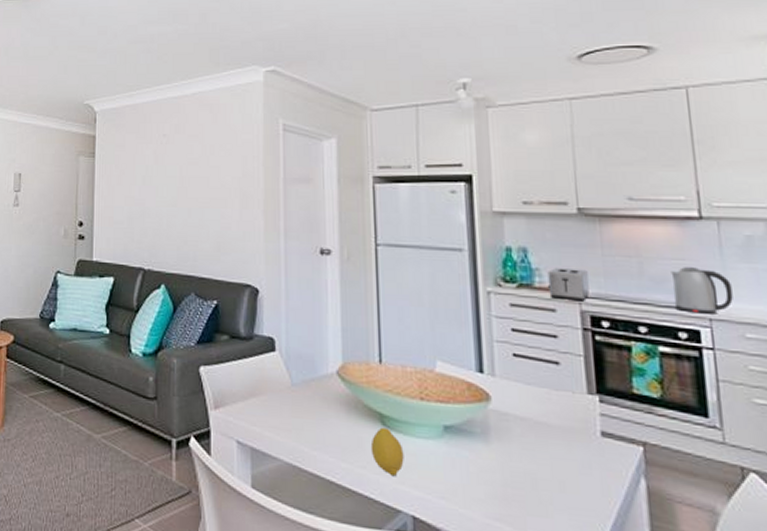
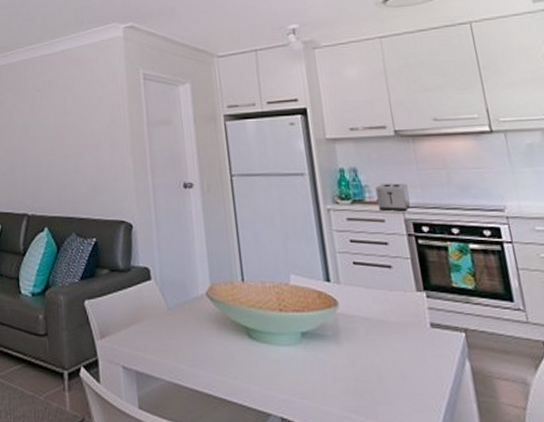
fruit: present [370,427,404,475] -> none [240,339,270,382]
kettle: present [671,267,733,315] -> none [472,174,523,214]

